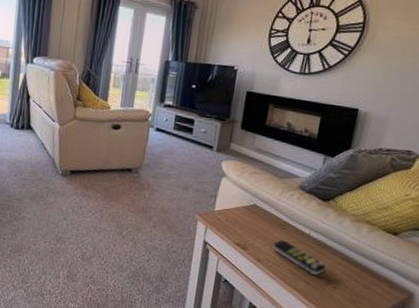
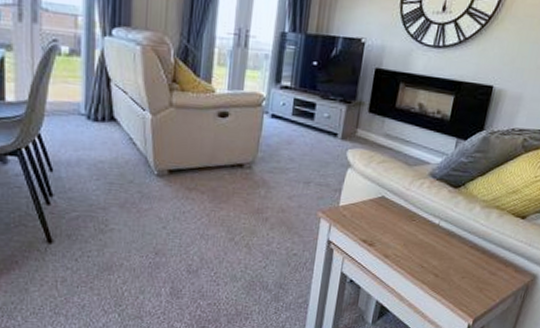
remote control: present [273,239,326,275] -> none [401,232,454,266]

